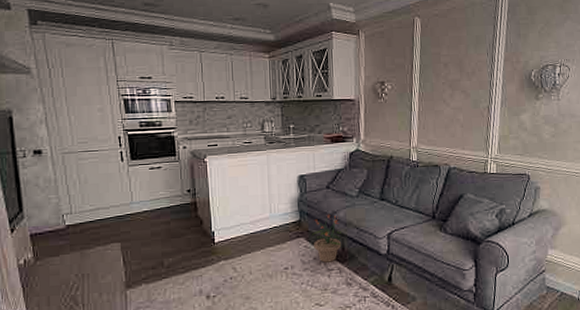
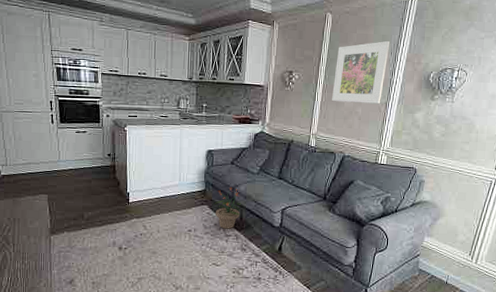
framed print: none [429,41,485,110] -> present [332,40,390,104]

